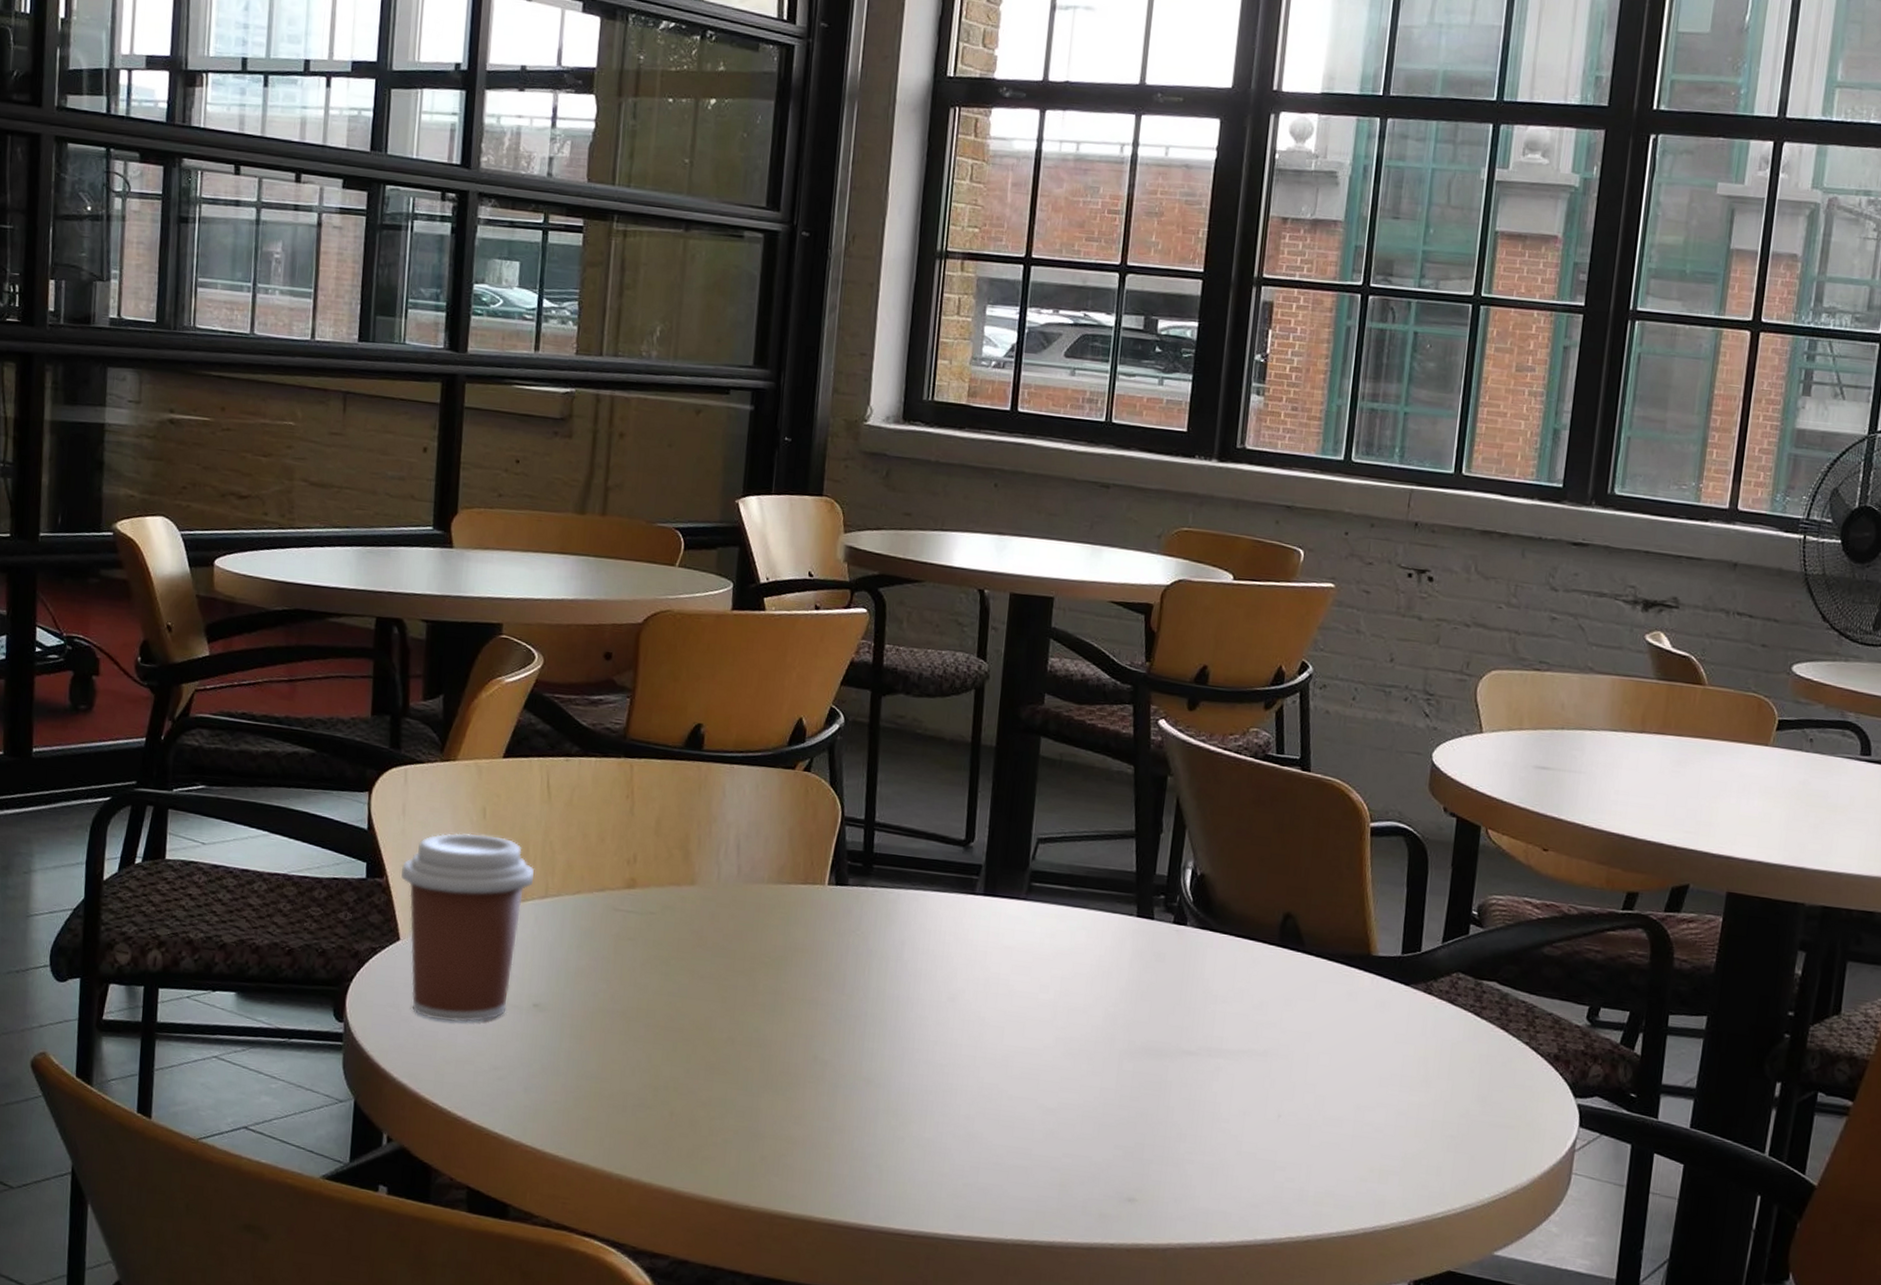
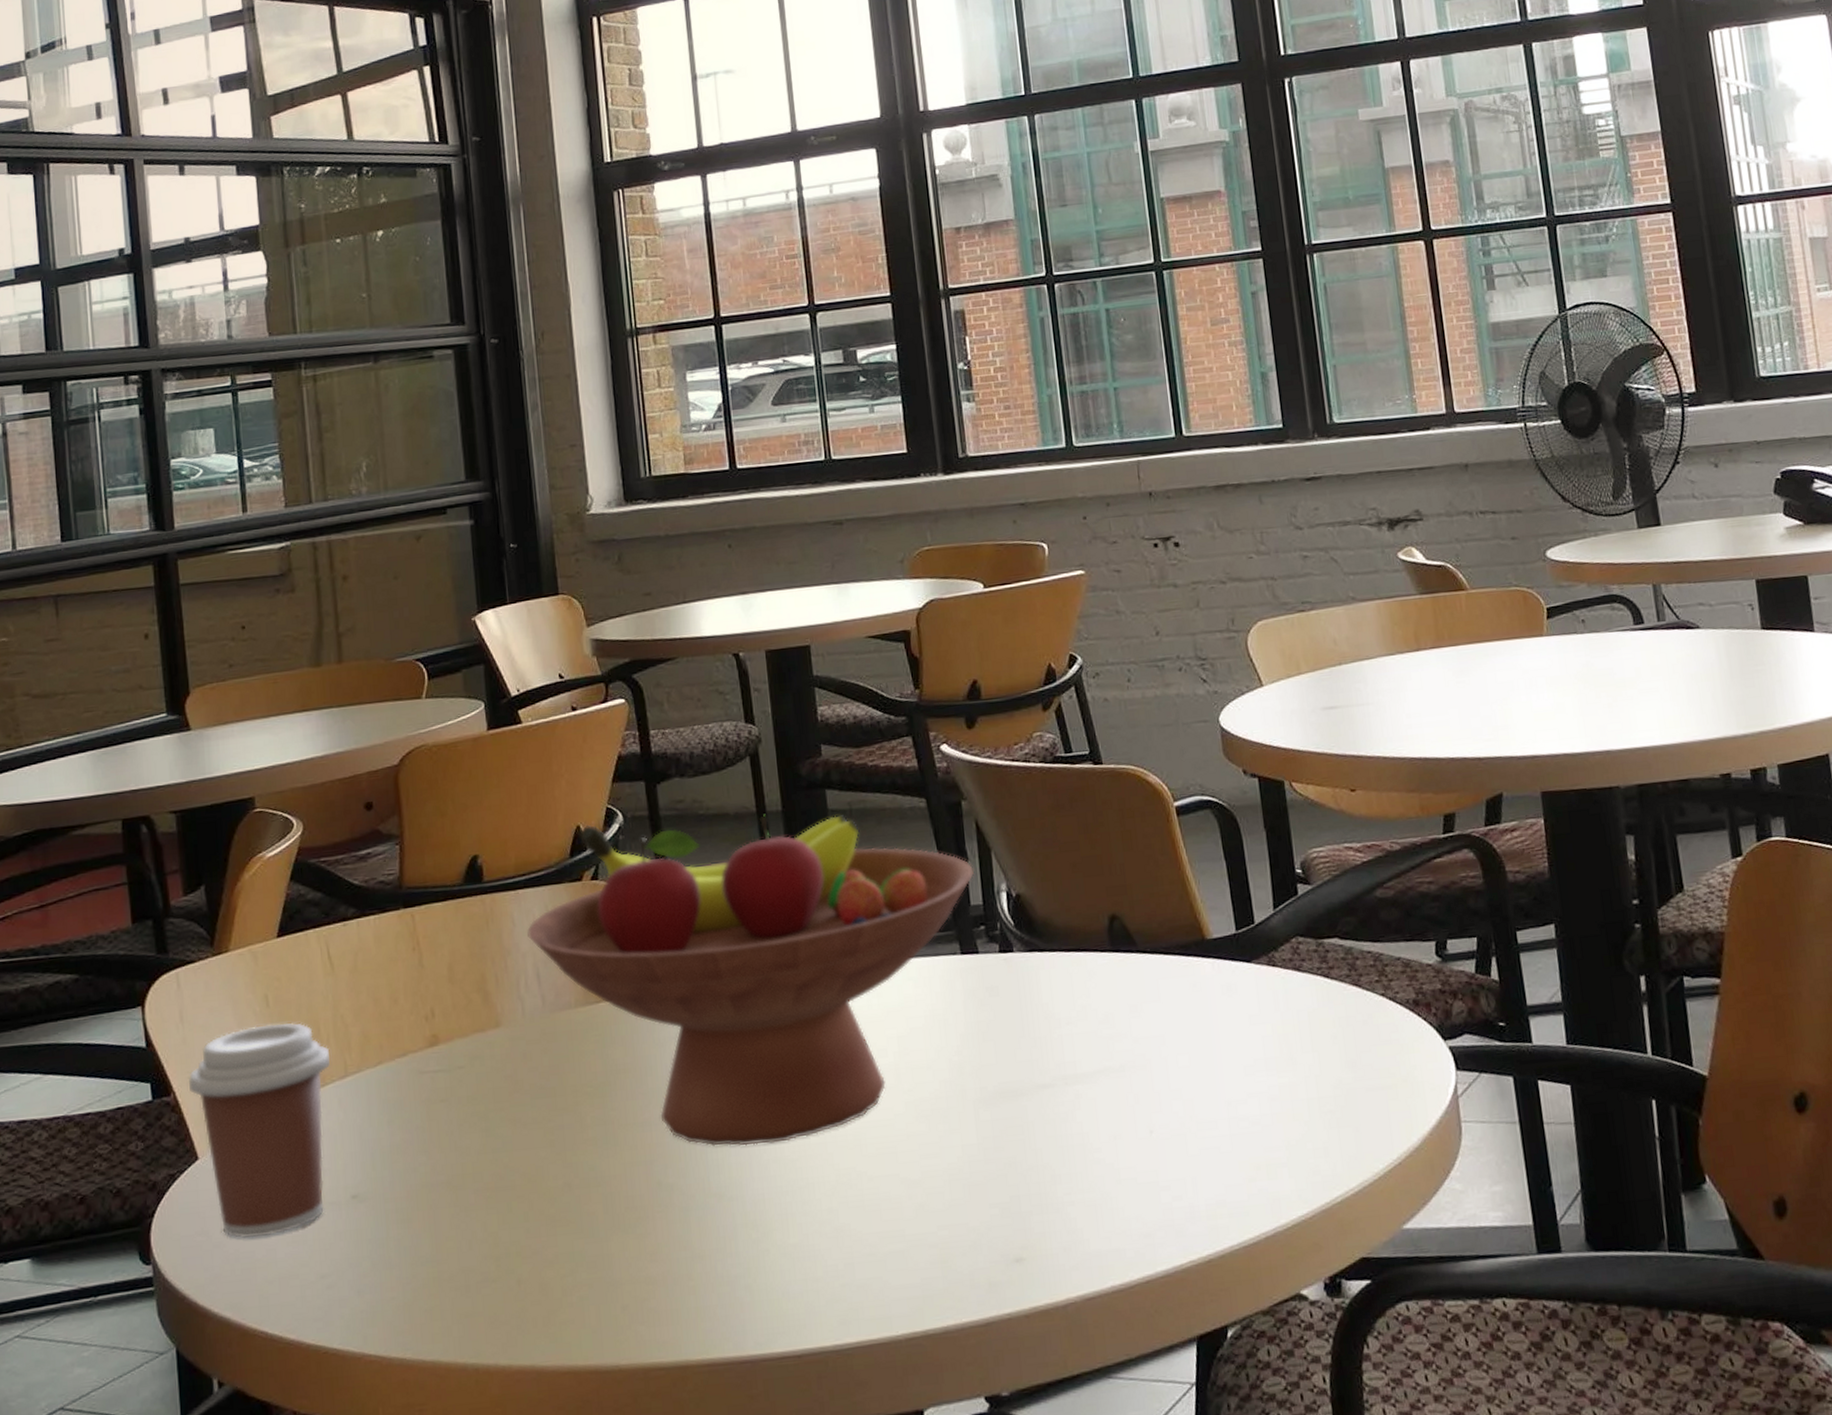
fruit bowl: none [735,719,1166,1048] -> present [527,814,974,1146]

